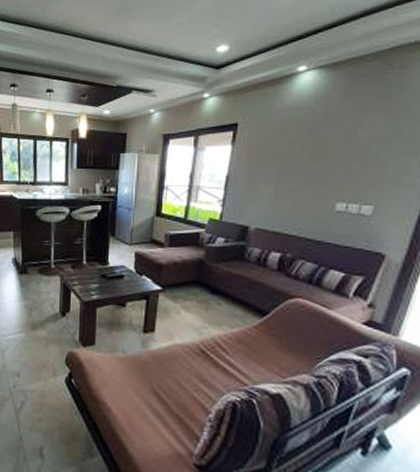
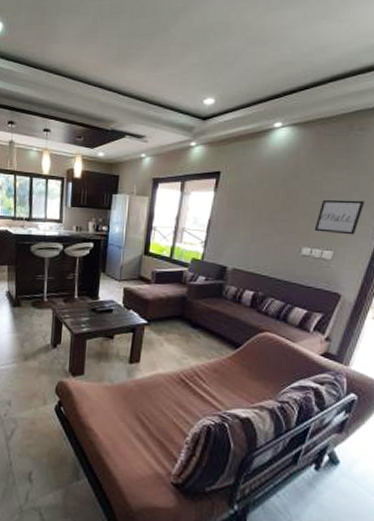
wall art: none [349,147,410,187] -> present [314,199,365,235]

